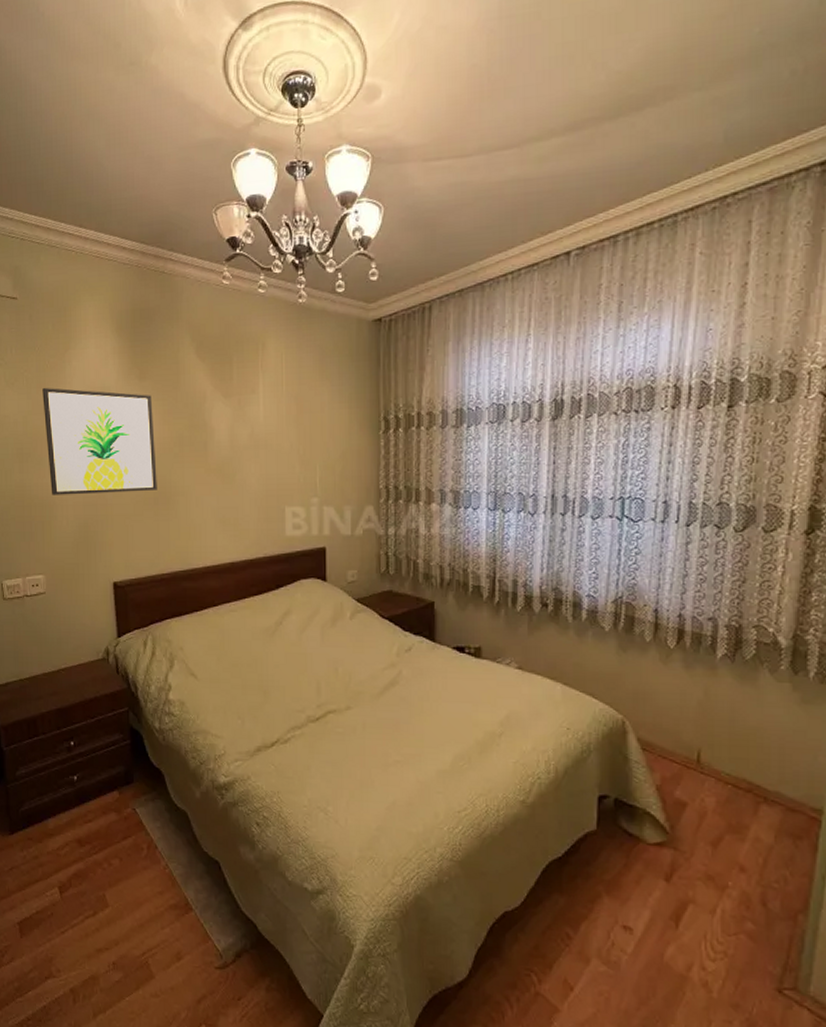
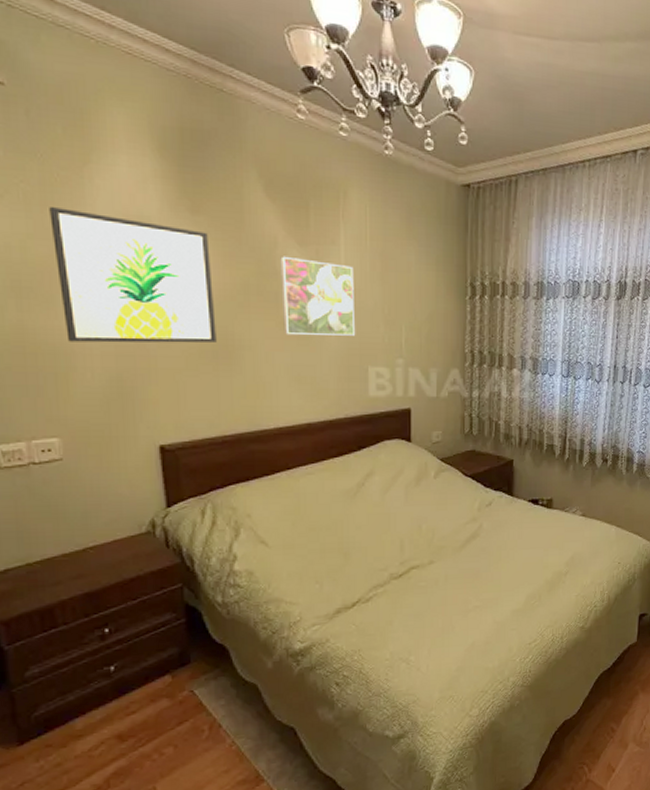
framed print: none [208,408,274,479] -> present [280,256,356,336]

